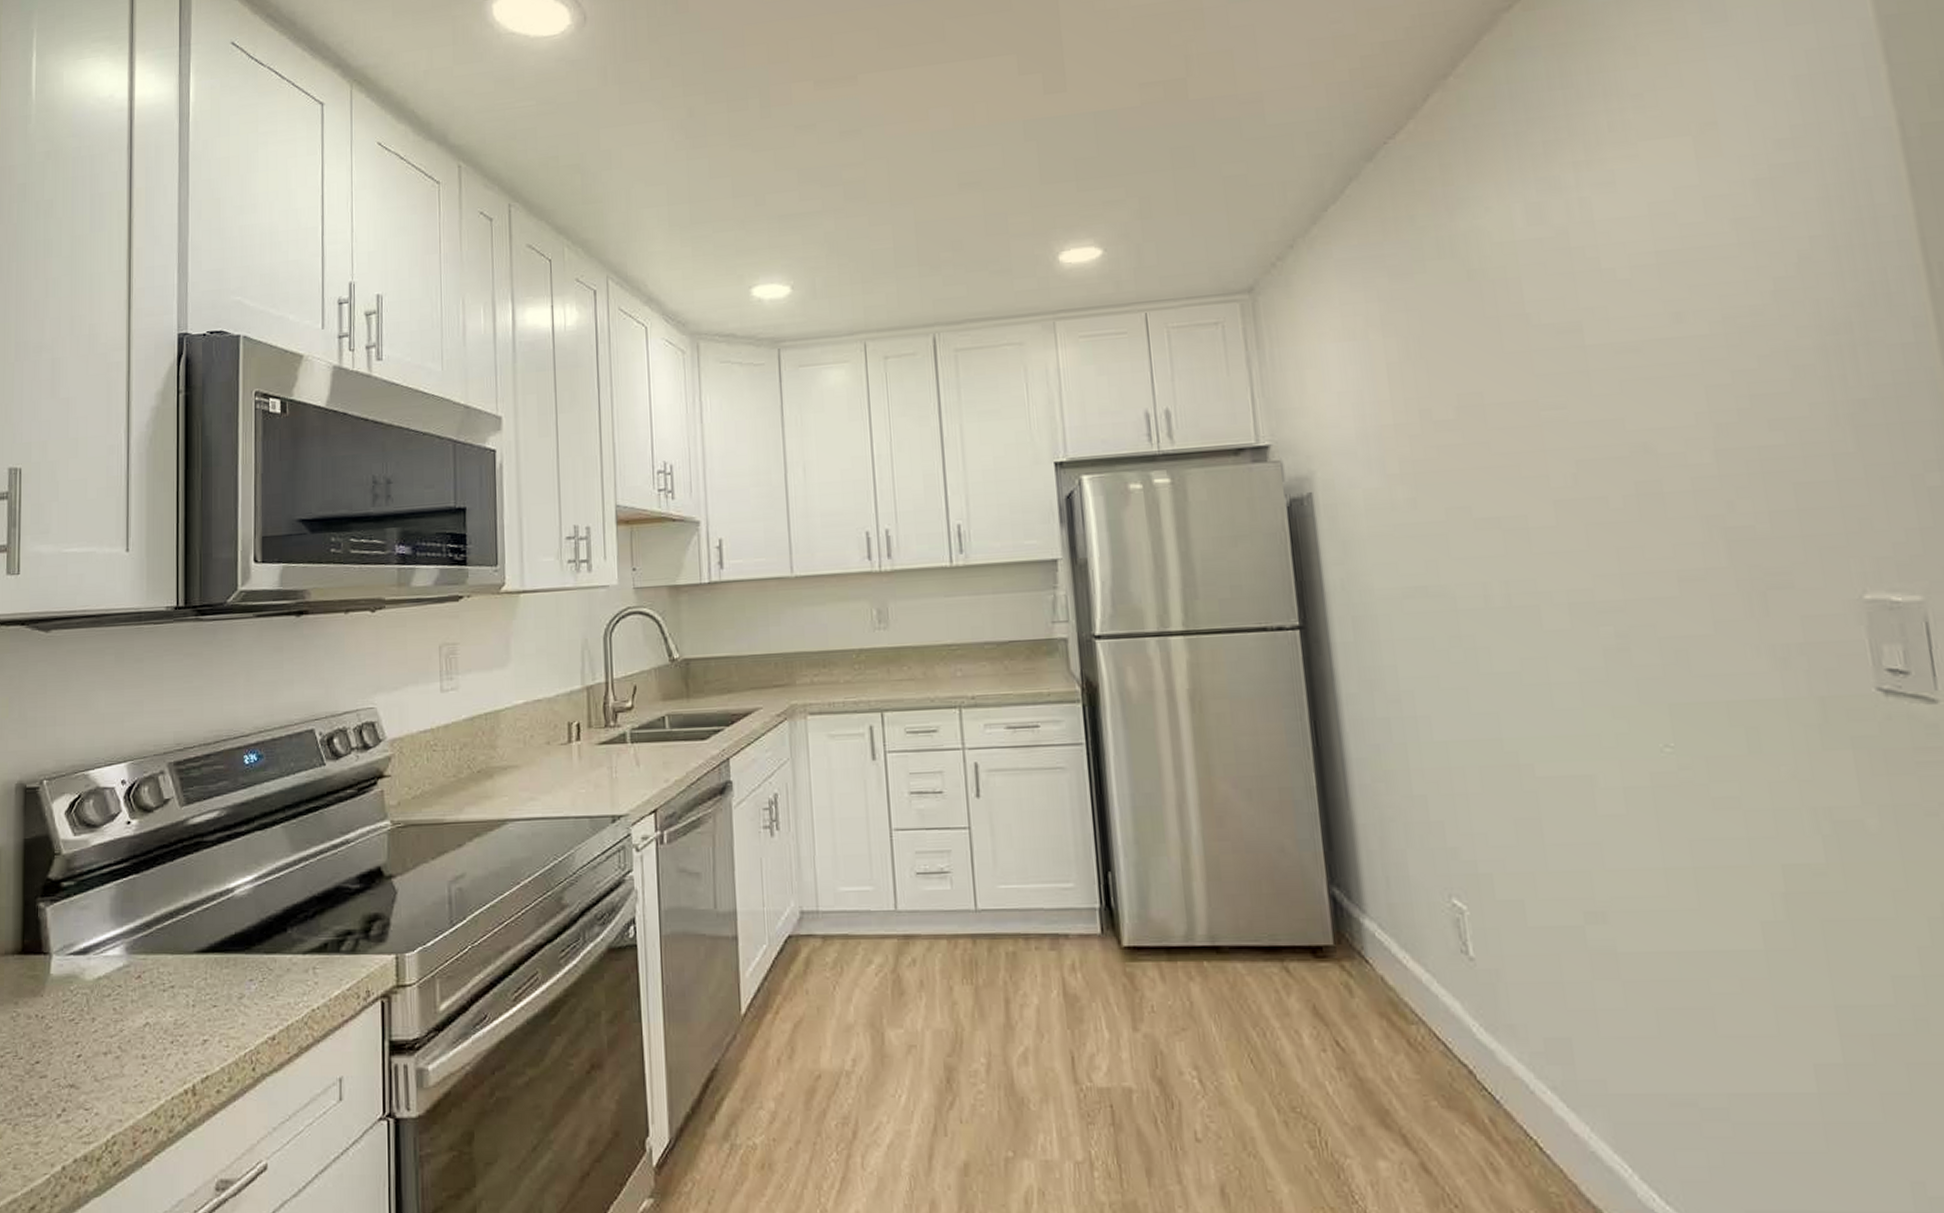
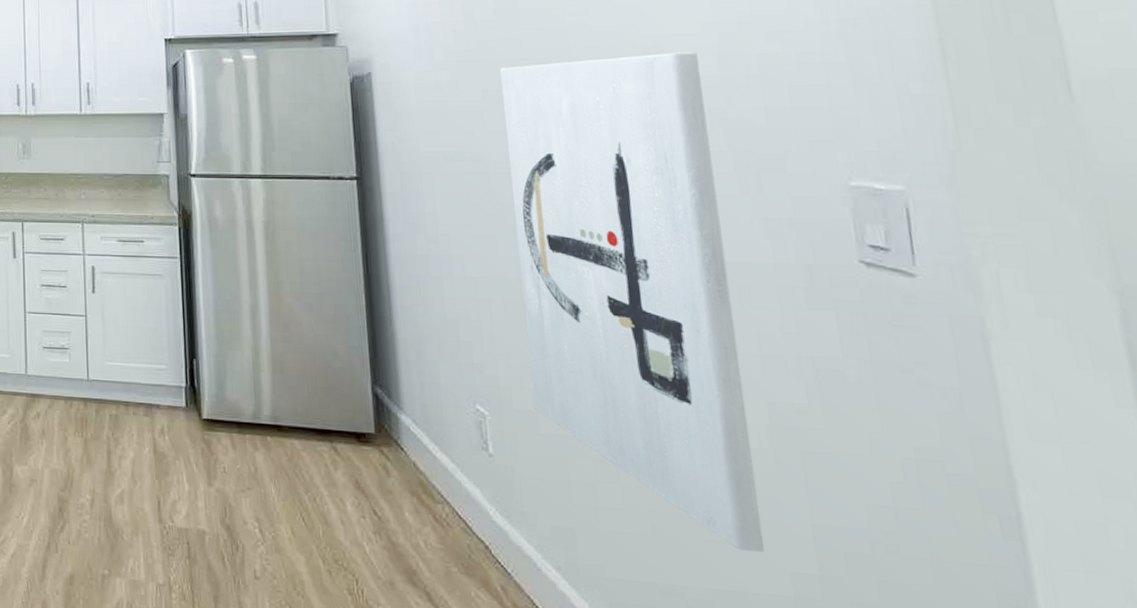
wall art: none [1465,448,1785,1044] -> present [499,52,765,552]

